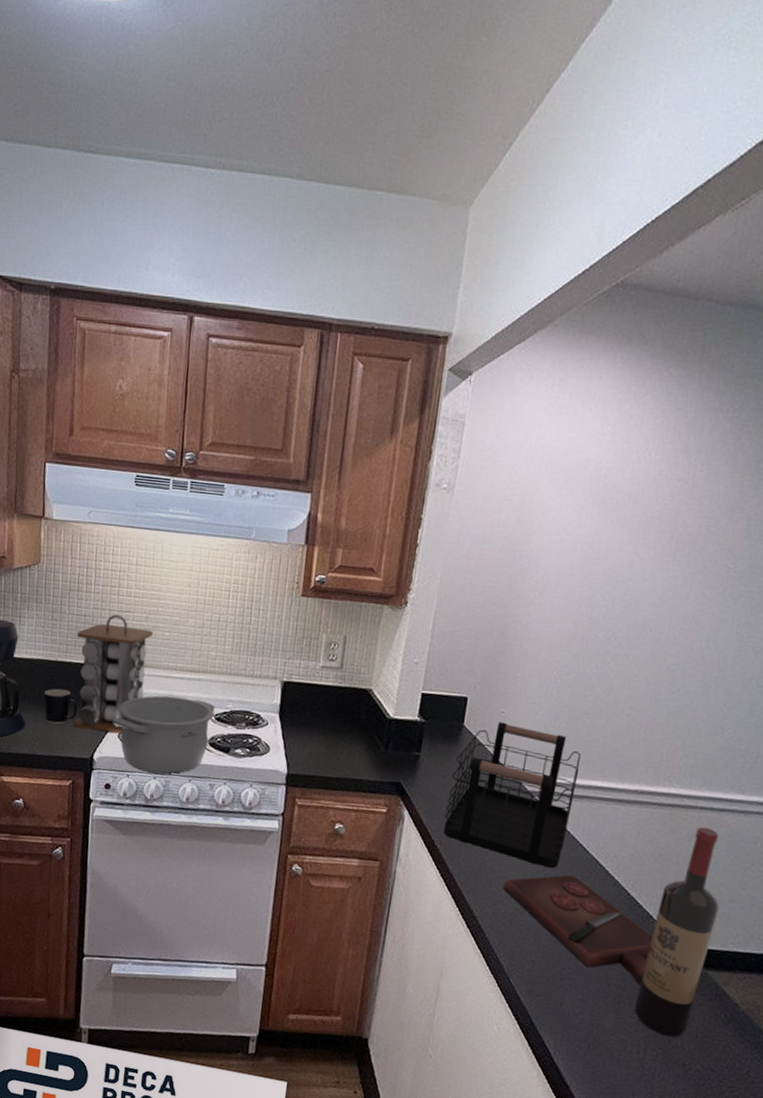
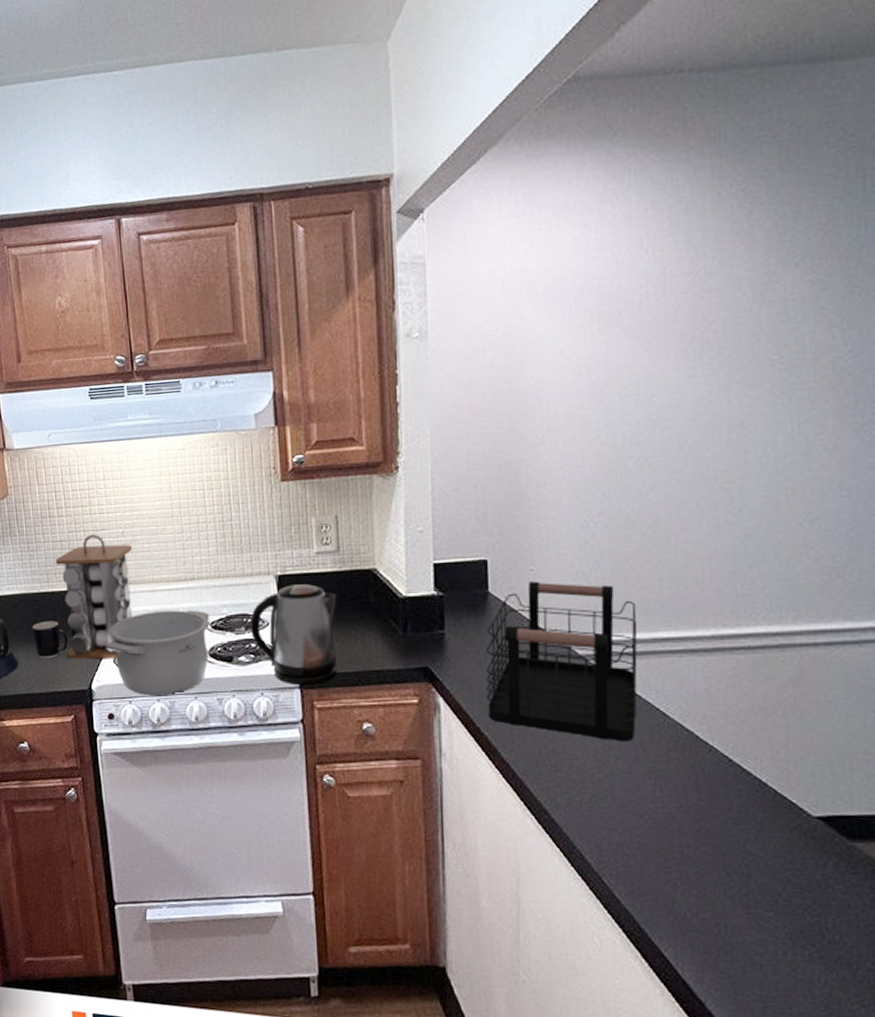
kettle: none [250,691,332,785] -> present [250,584,338,686]
cutting board: present [503,874,653,985] -> none [573,746,774,870]
wine bottle: present [634,826,720,1037] -> none [767,667,853,931]

